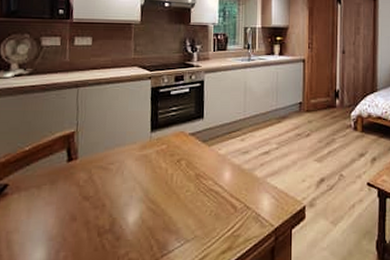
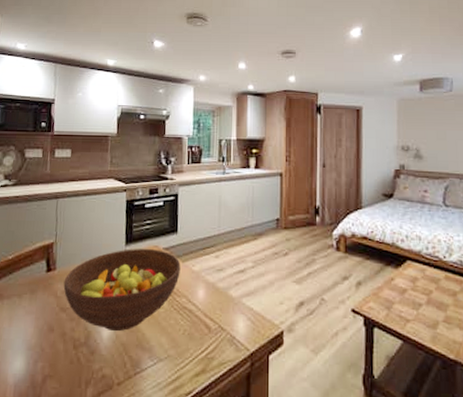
fruit bowl: none [86,135,207,217] -> present [63,249,181,332]

